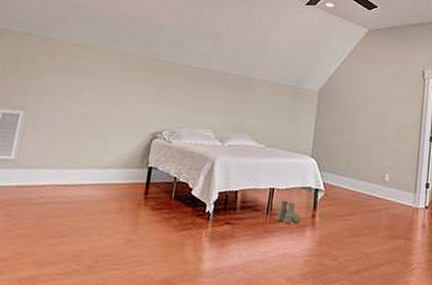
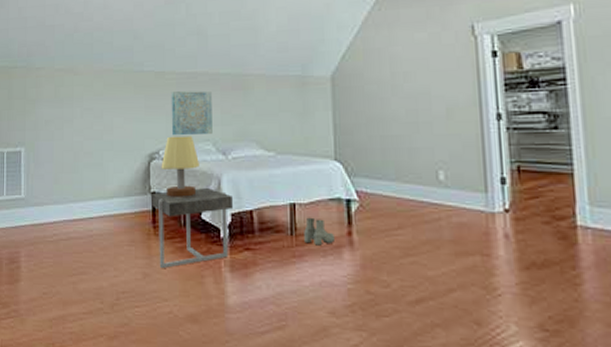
side table: none [144,167,222,236] -> present [152,188,233,269]
table lamp: none [161,120,198,175] -> present [161,136,199,197]
wall art: none [177,81,220,123] -> present [171,90,213,136]

